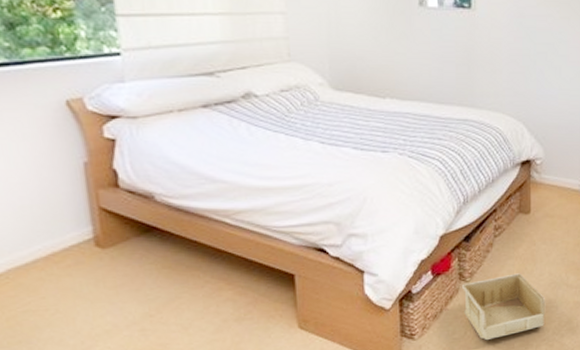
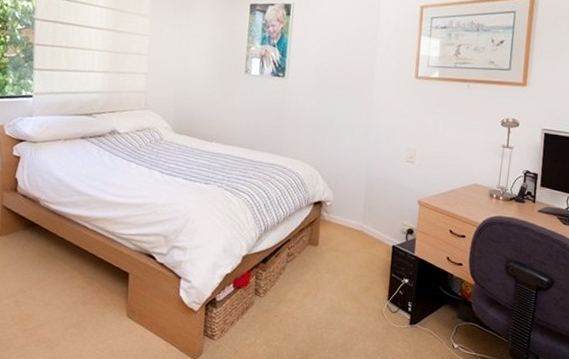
storage bin: present [462,273,546,341] -> none [256,295,325,350]

